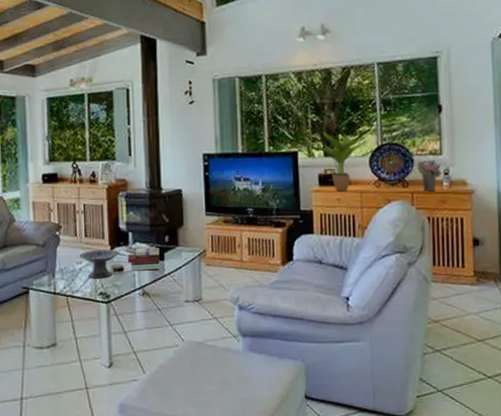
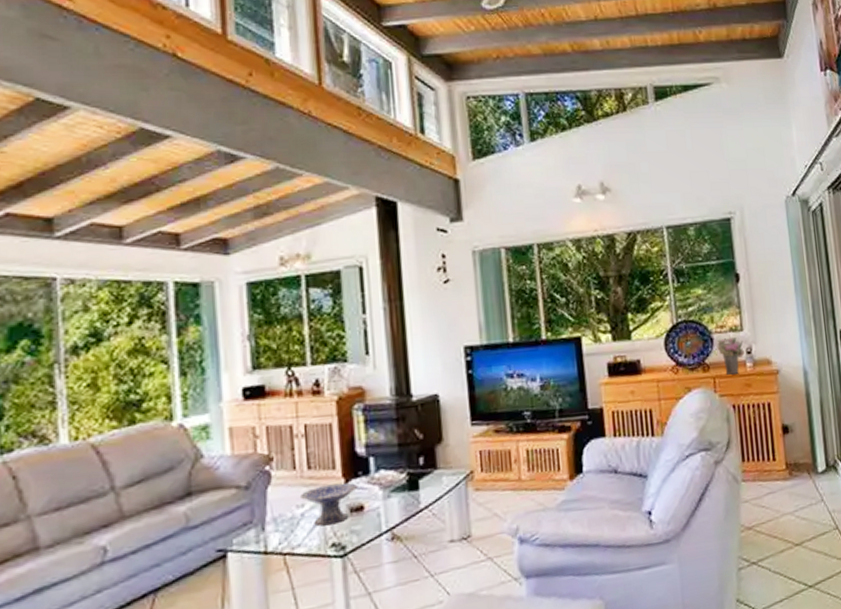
books: present [128,248,161,271] -> none [369,474,416,509]
potted plant: present [313,132,364,192] -> none [599,310,657,382]

